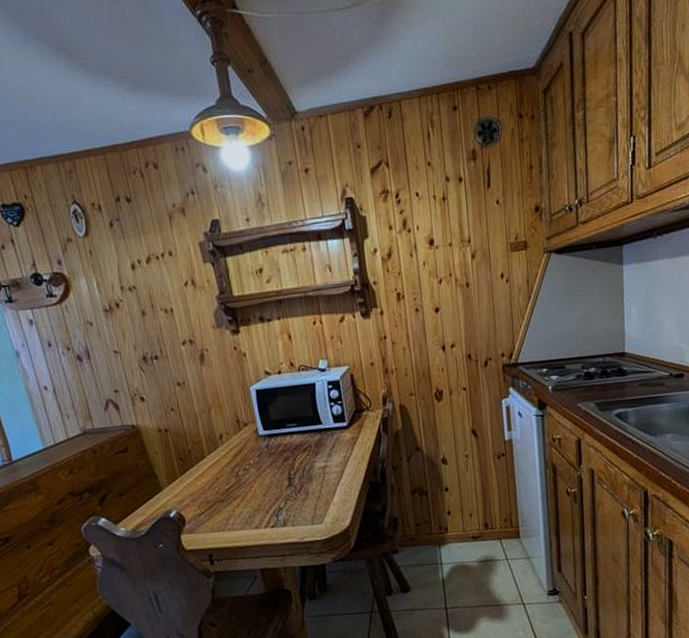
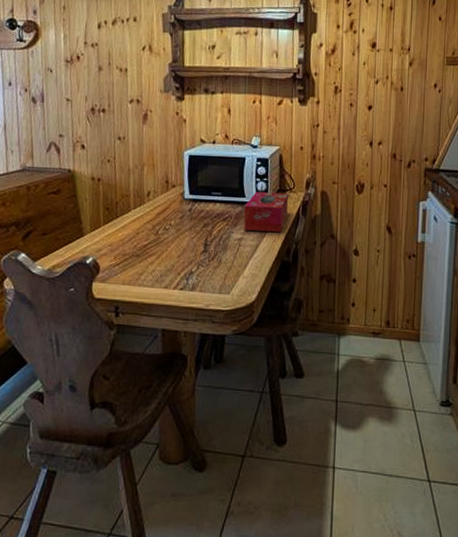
tissue box: none [322,413,369,457] -> present [243,192,289,232]

